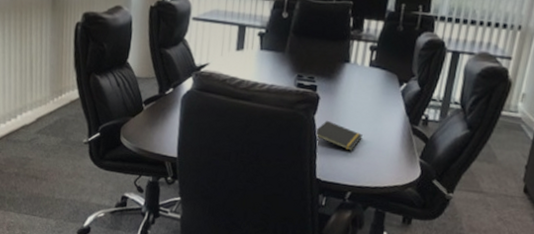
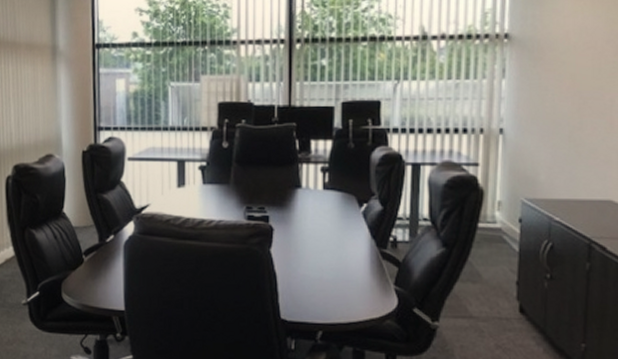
notepad: present [315,120,363,151] -> none [273,252,327,285]

